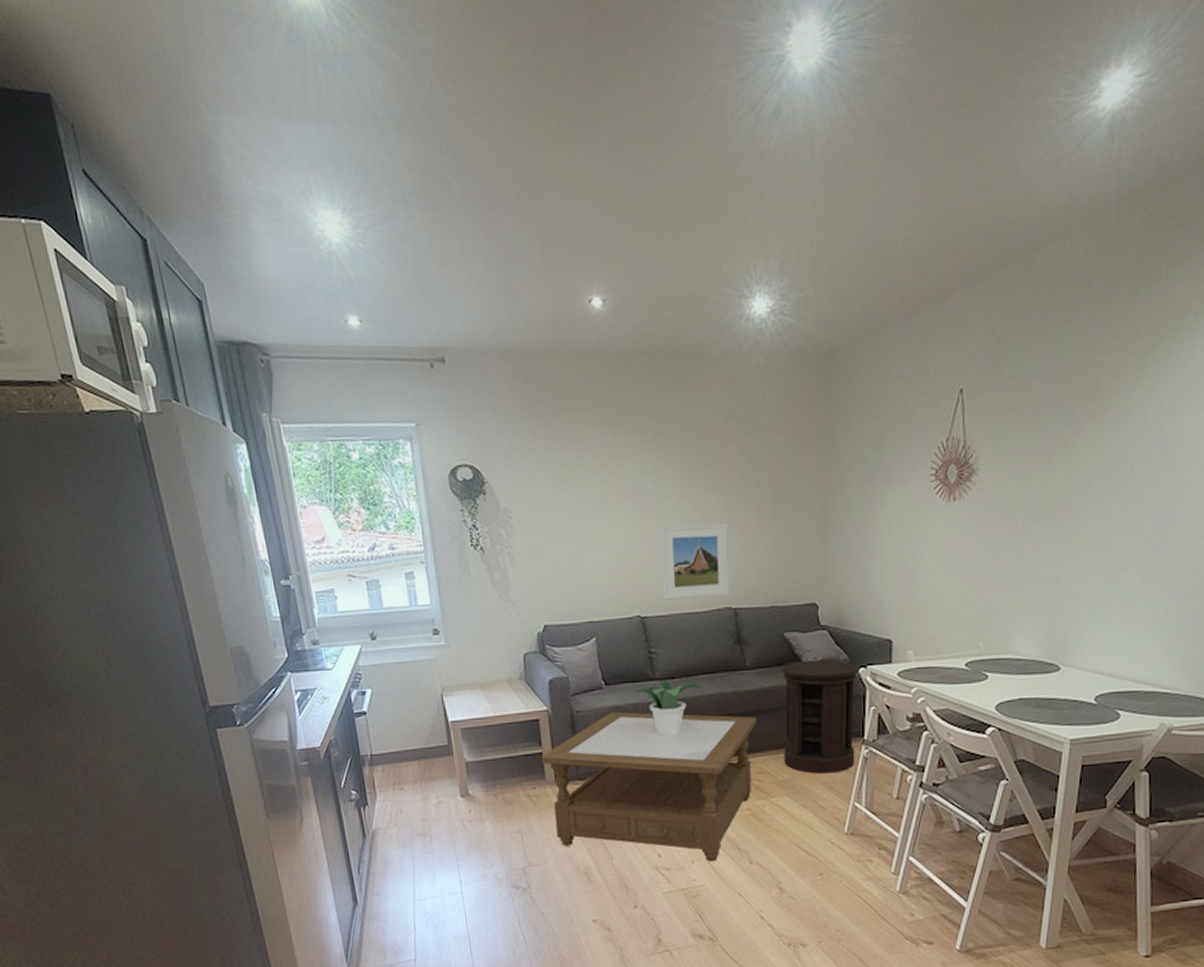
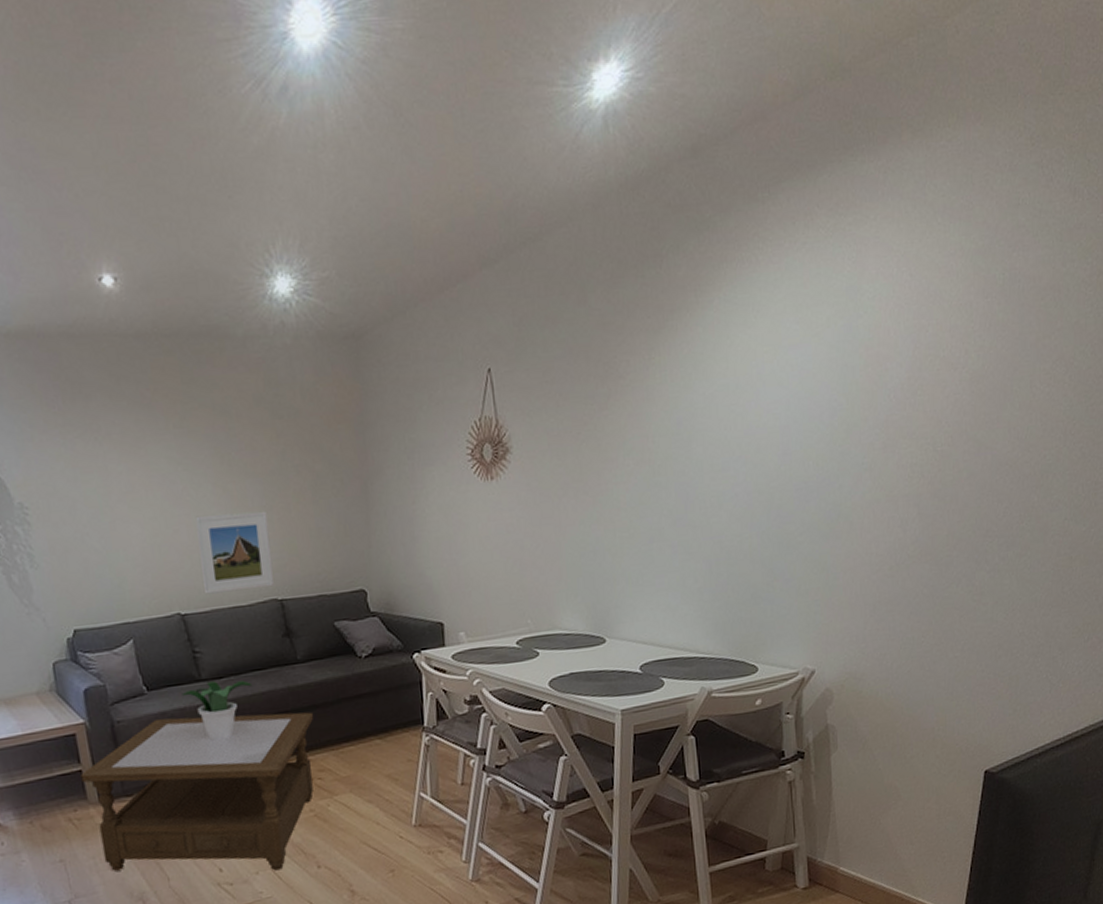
side table: present [781,660,860,774] -> none [333,647,417,767]

